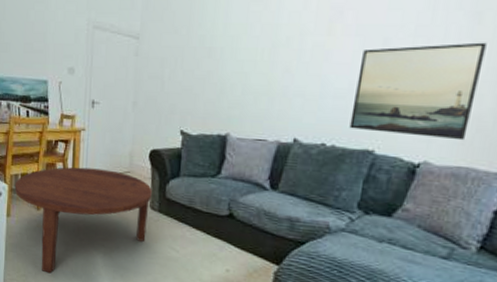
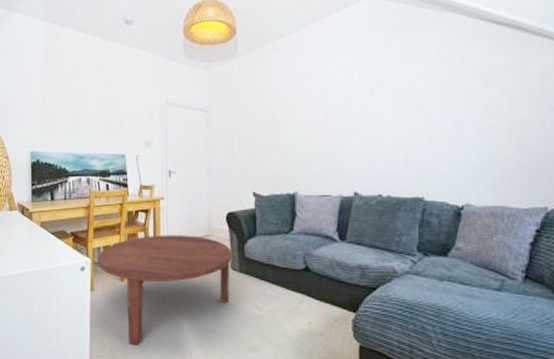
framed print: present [349,42,487,141] -> none [400,100,499,183]

